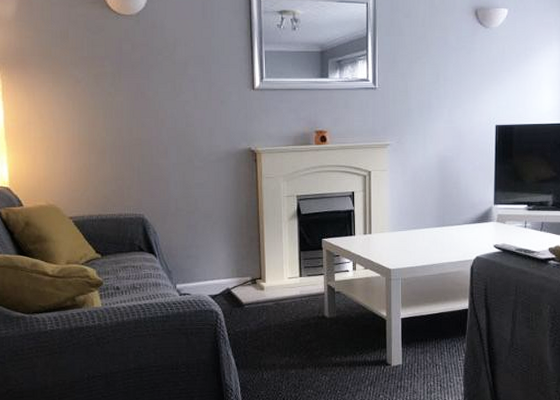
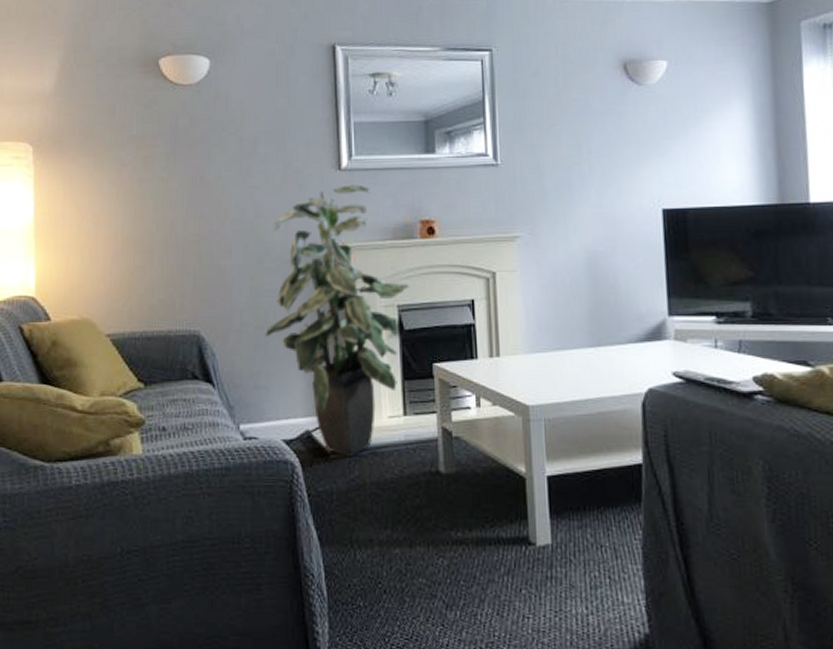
indoor plant: none [195,101,306,307] -> present [265,184,410,457]

